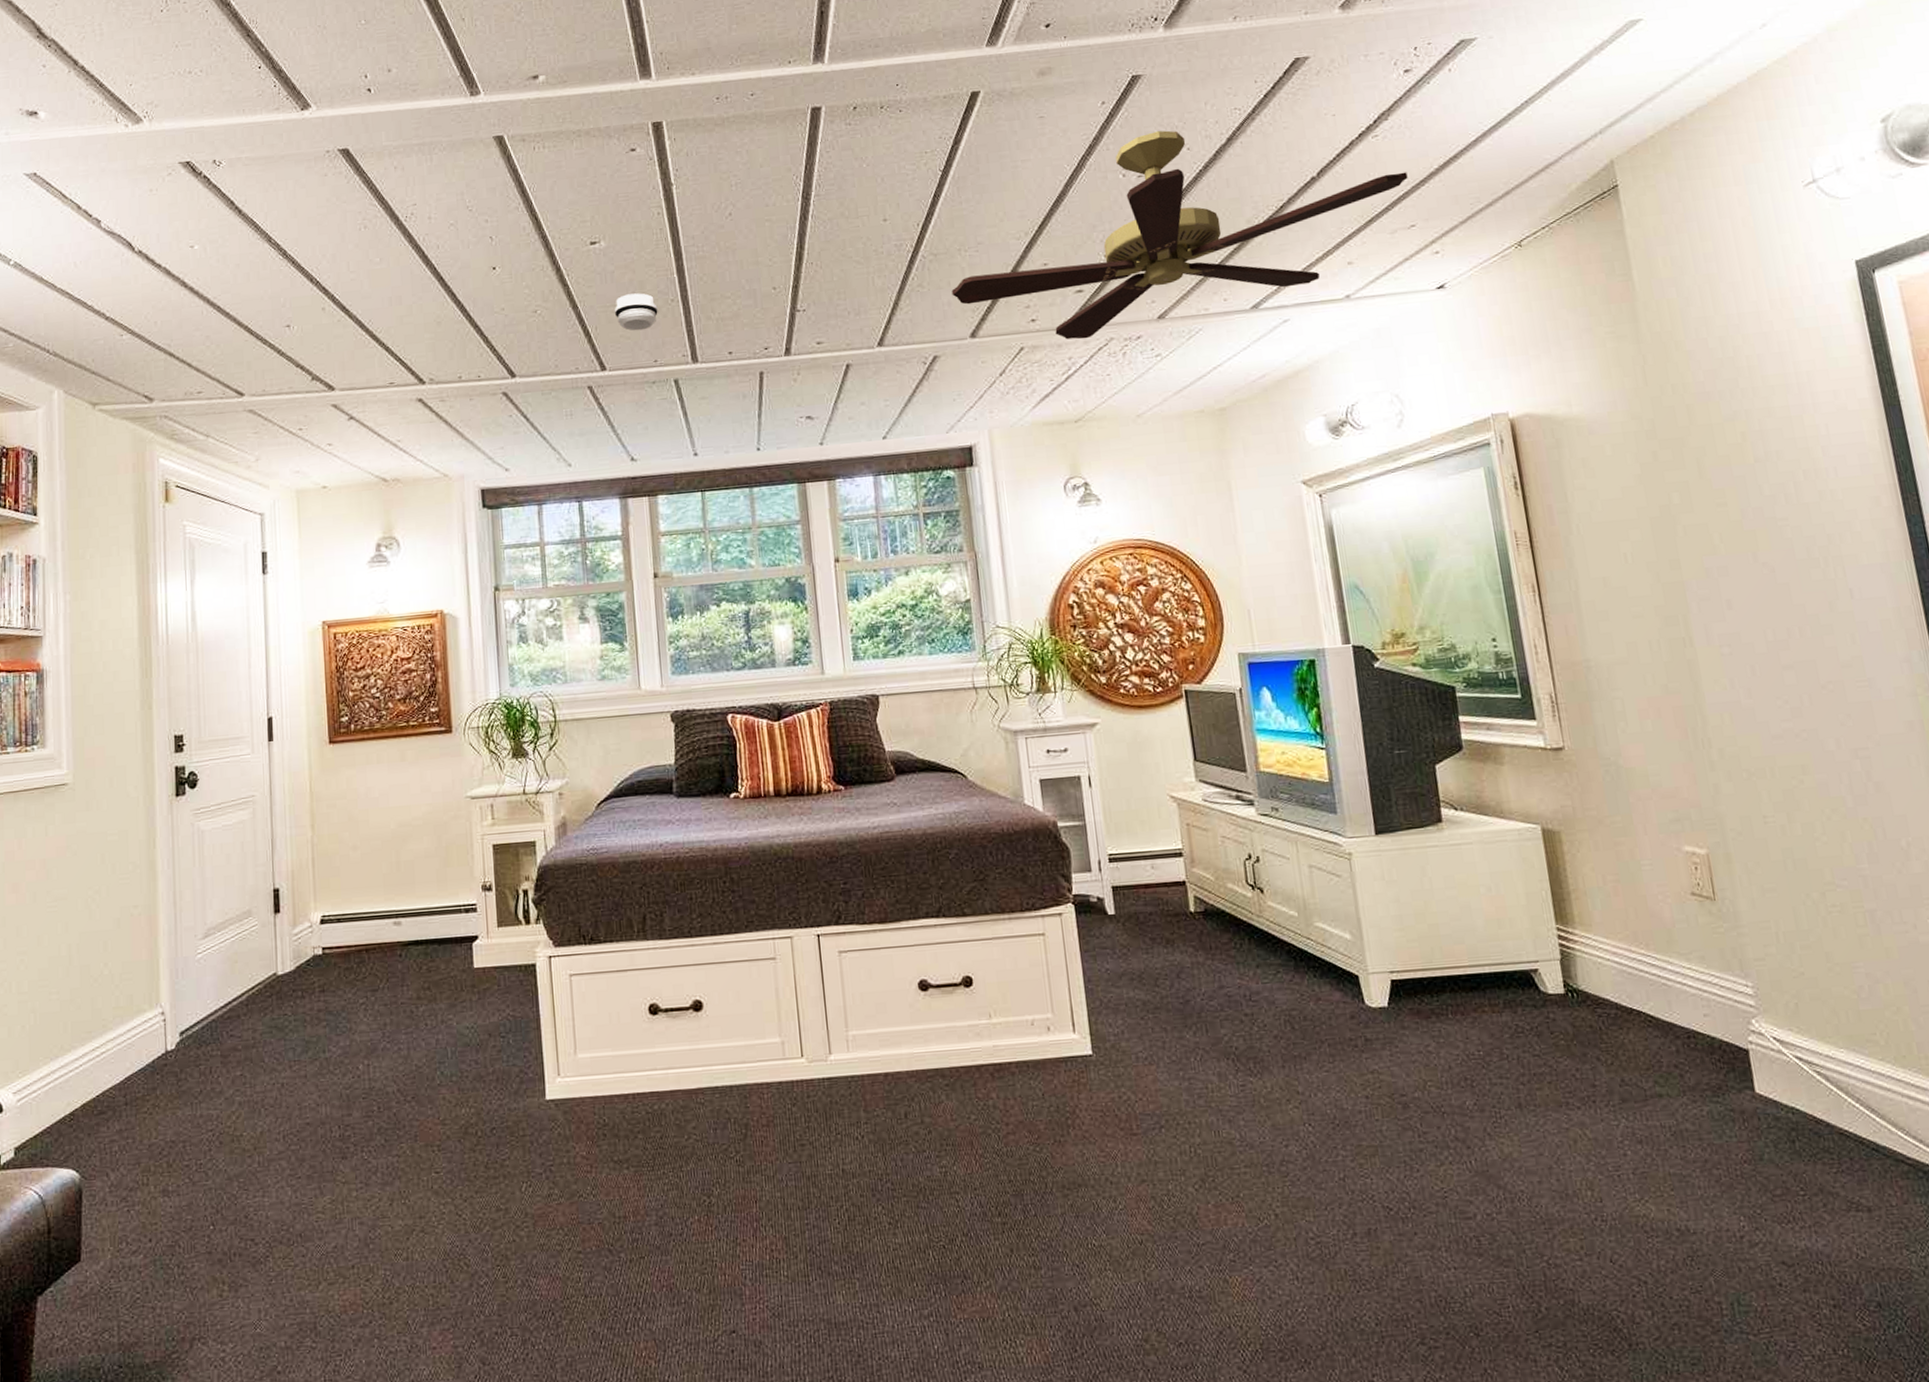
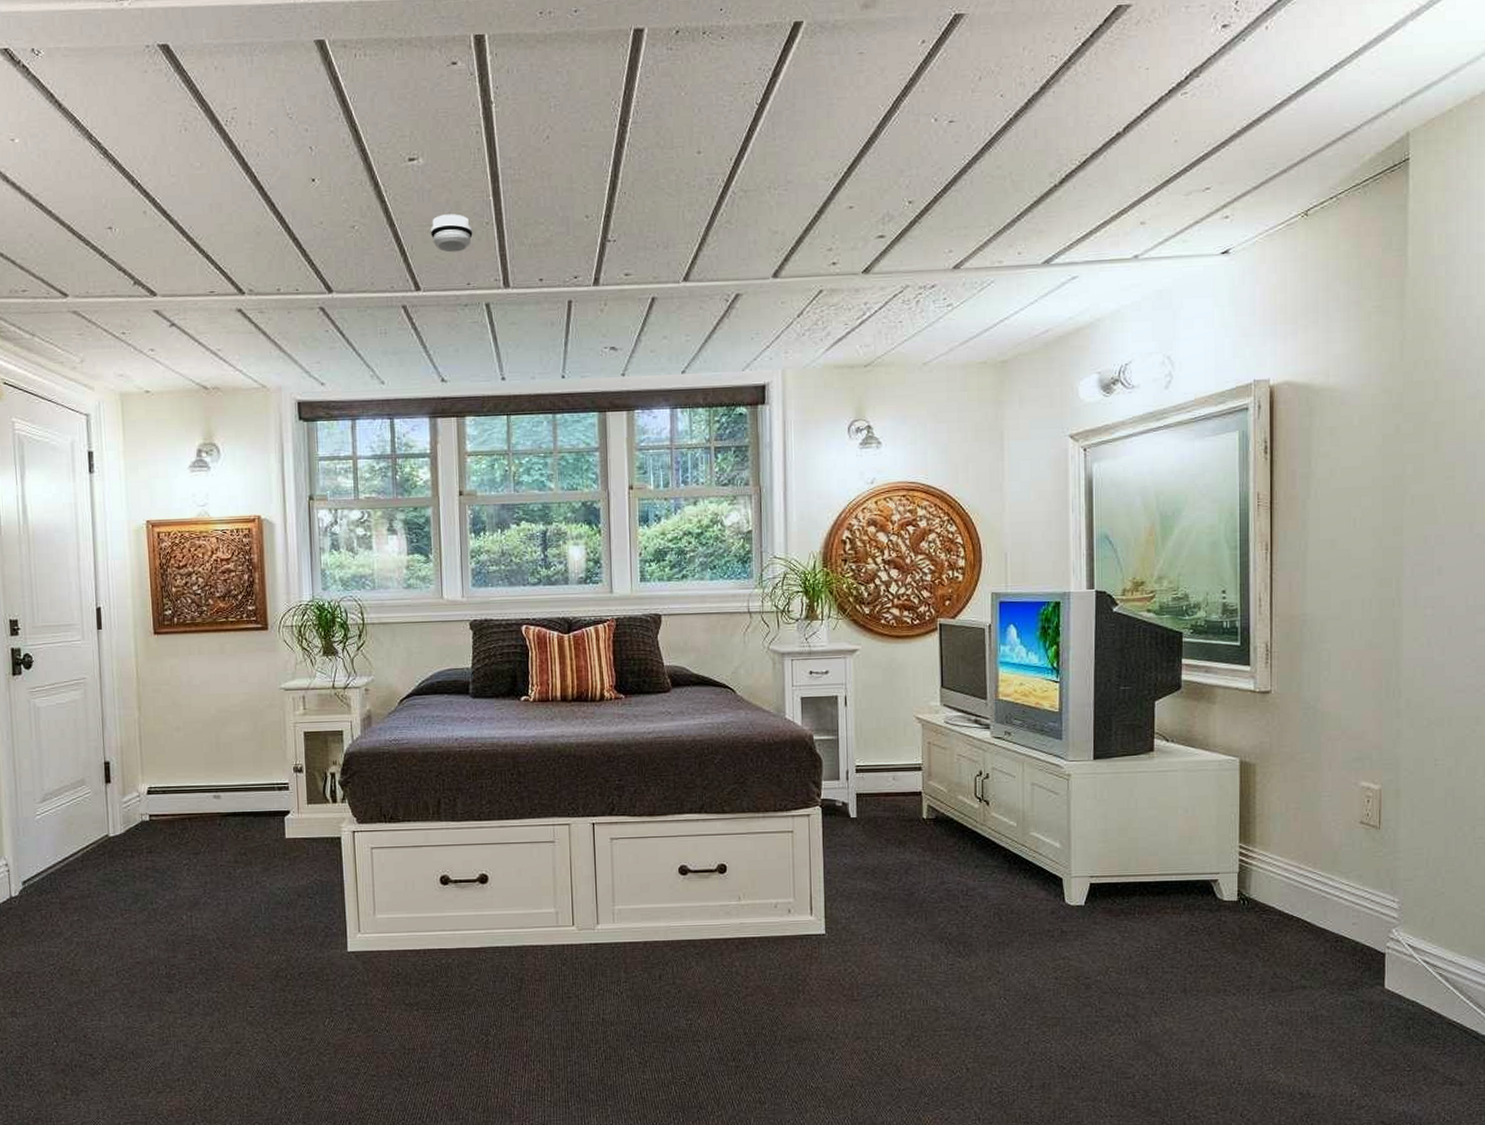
ceiling fan: present [951,130,1408,340] -> none [758,75,1210,285]

